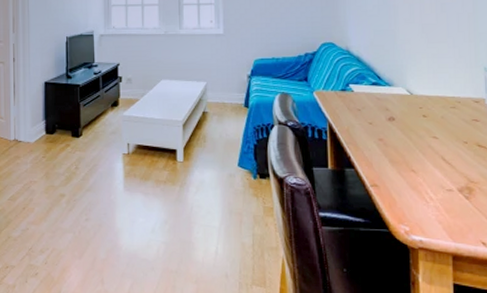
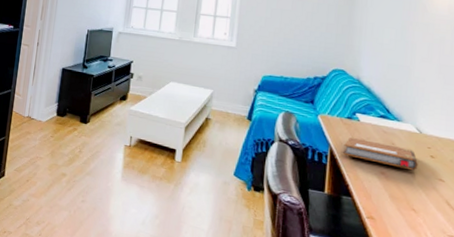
notebook: none [341,109,412,132] -> present [343,137,418,170]

